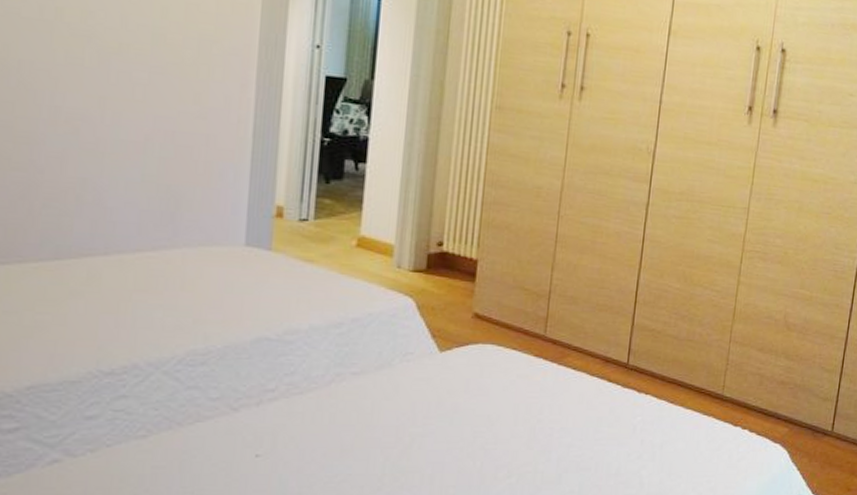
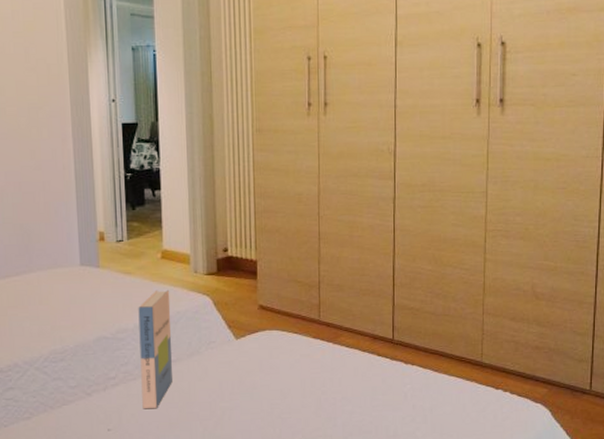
book: none [307,285,362,432] -> present [138,289,172,409]

